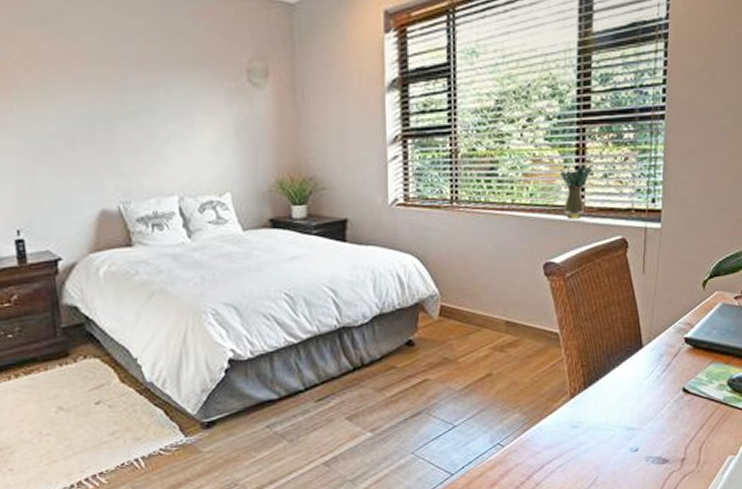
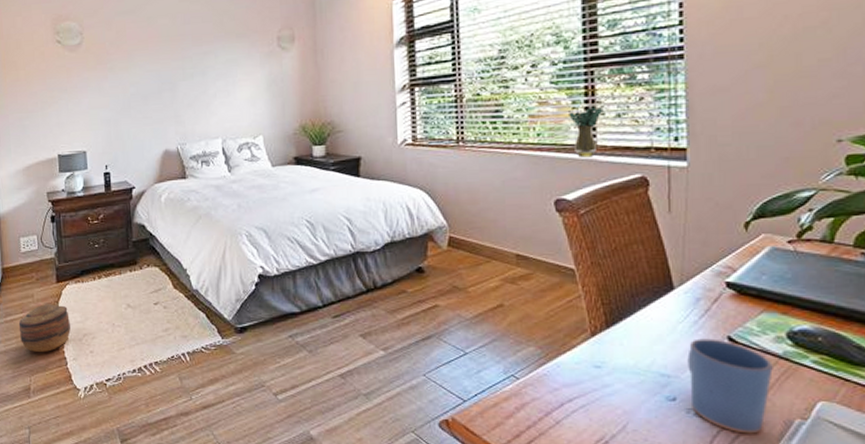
mug: none [649,391,715,474] -> present [687,338,773,434]

